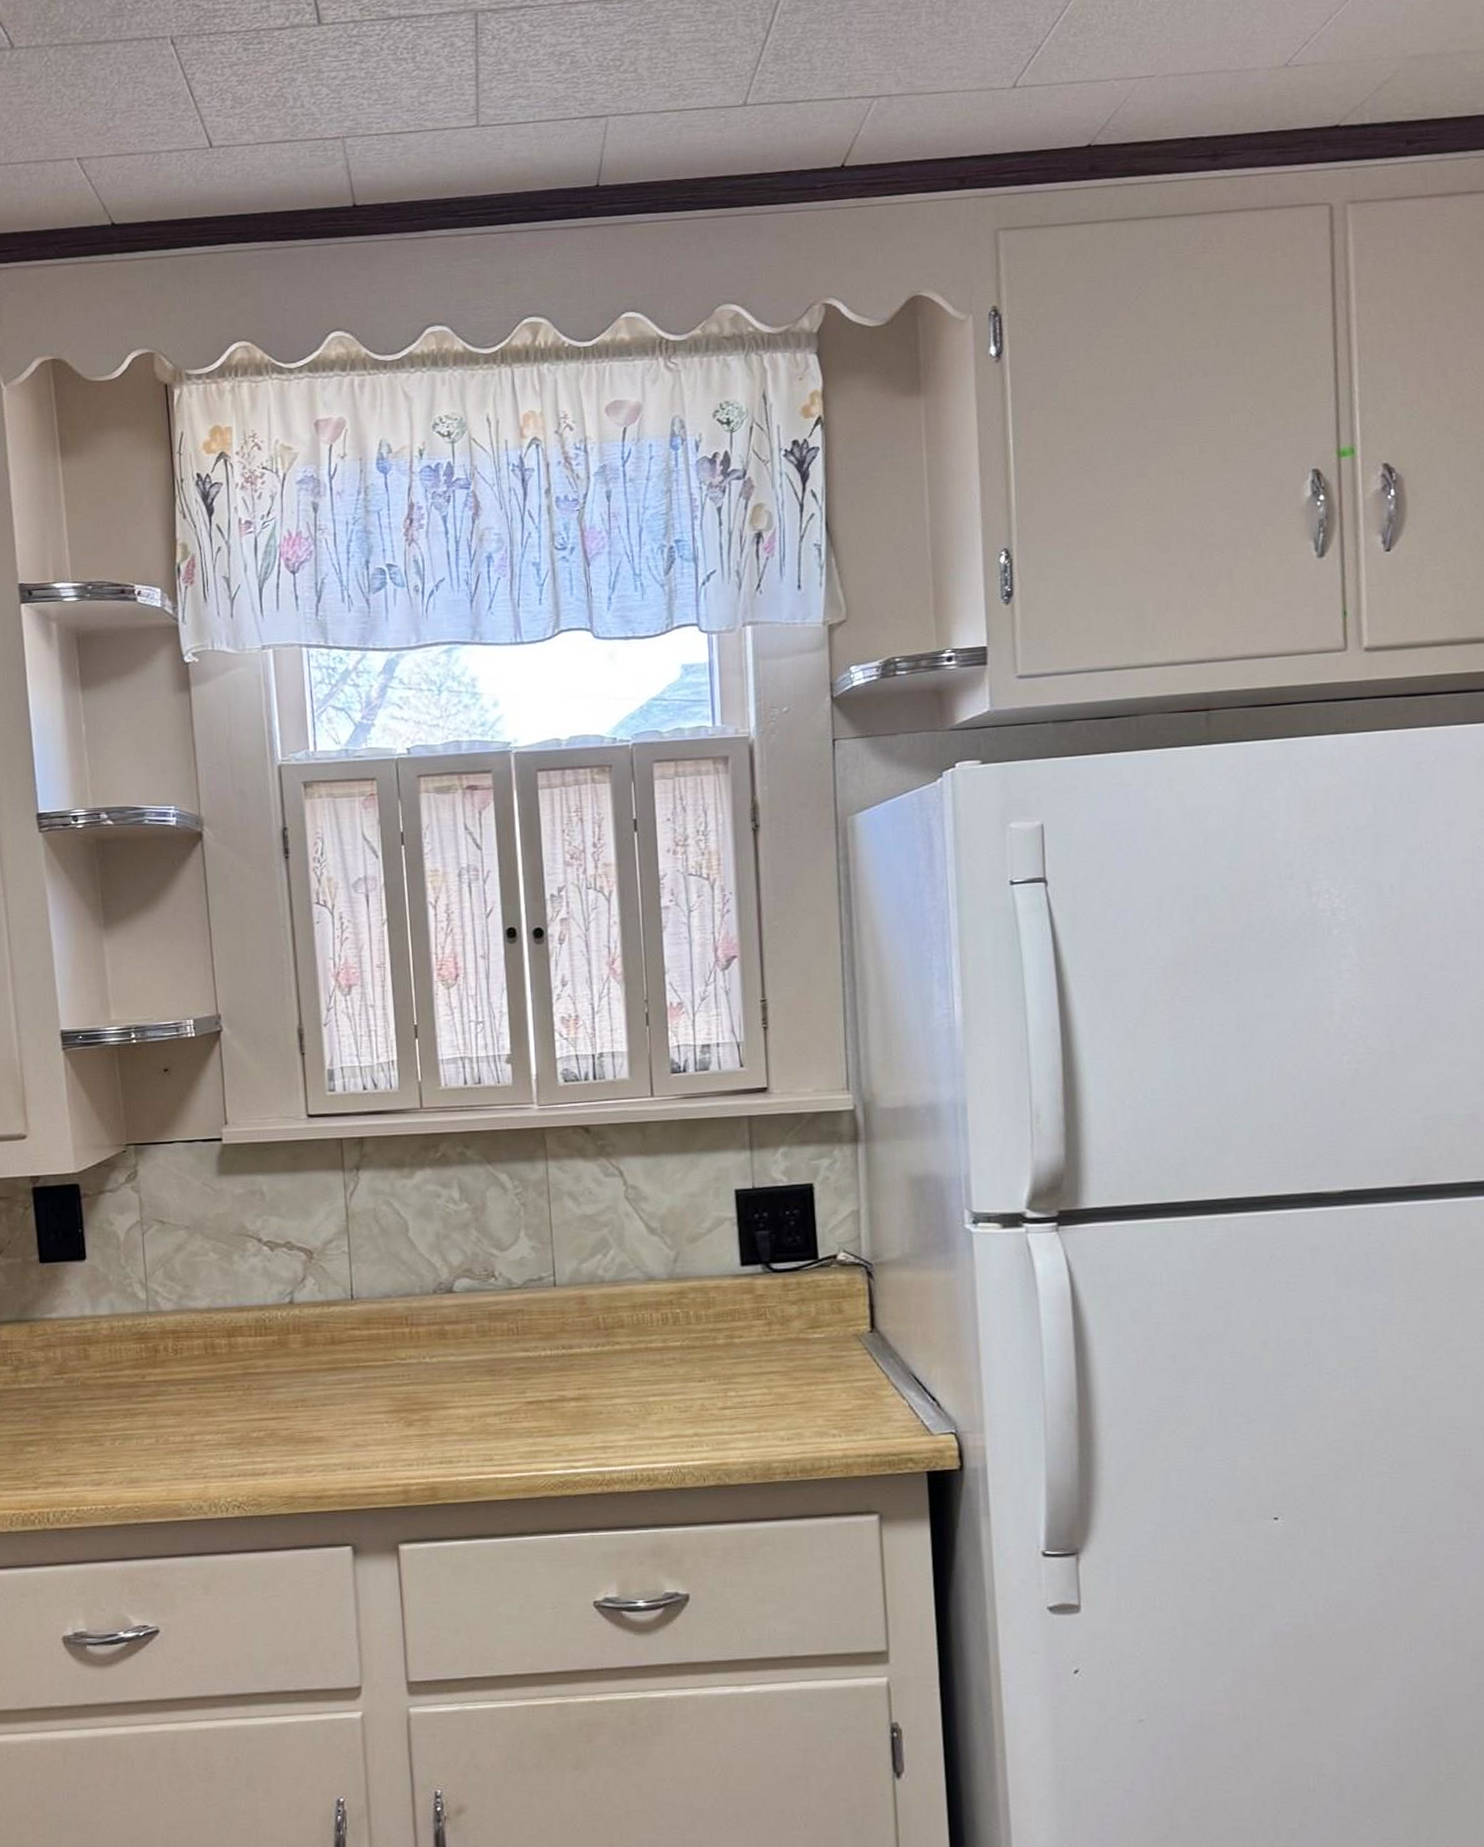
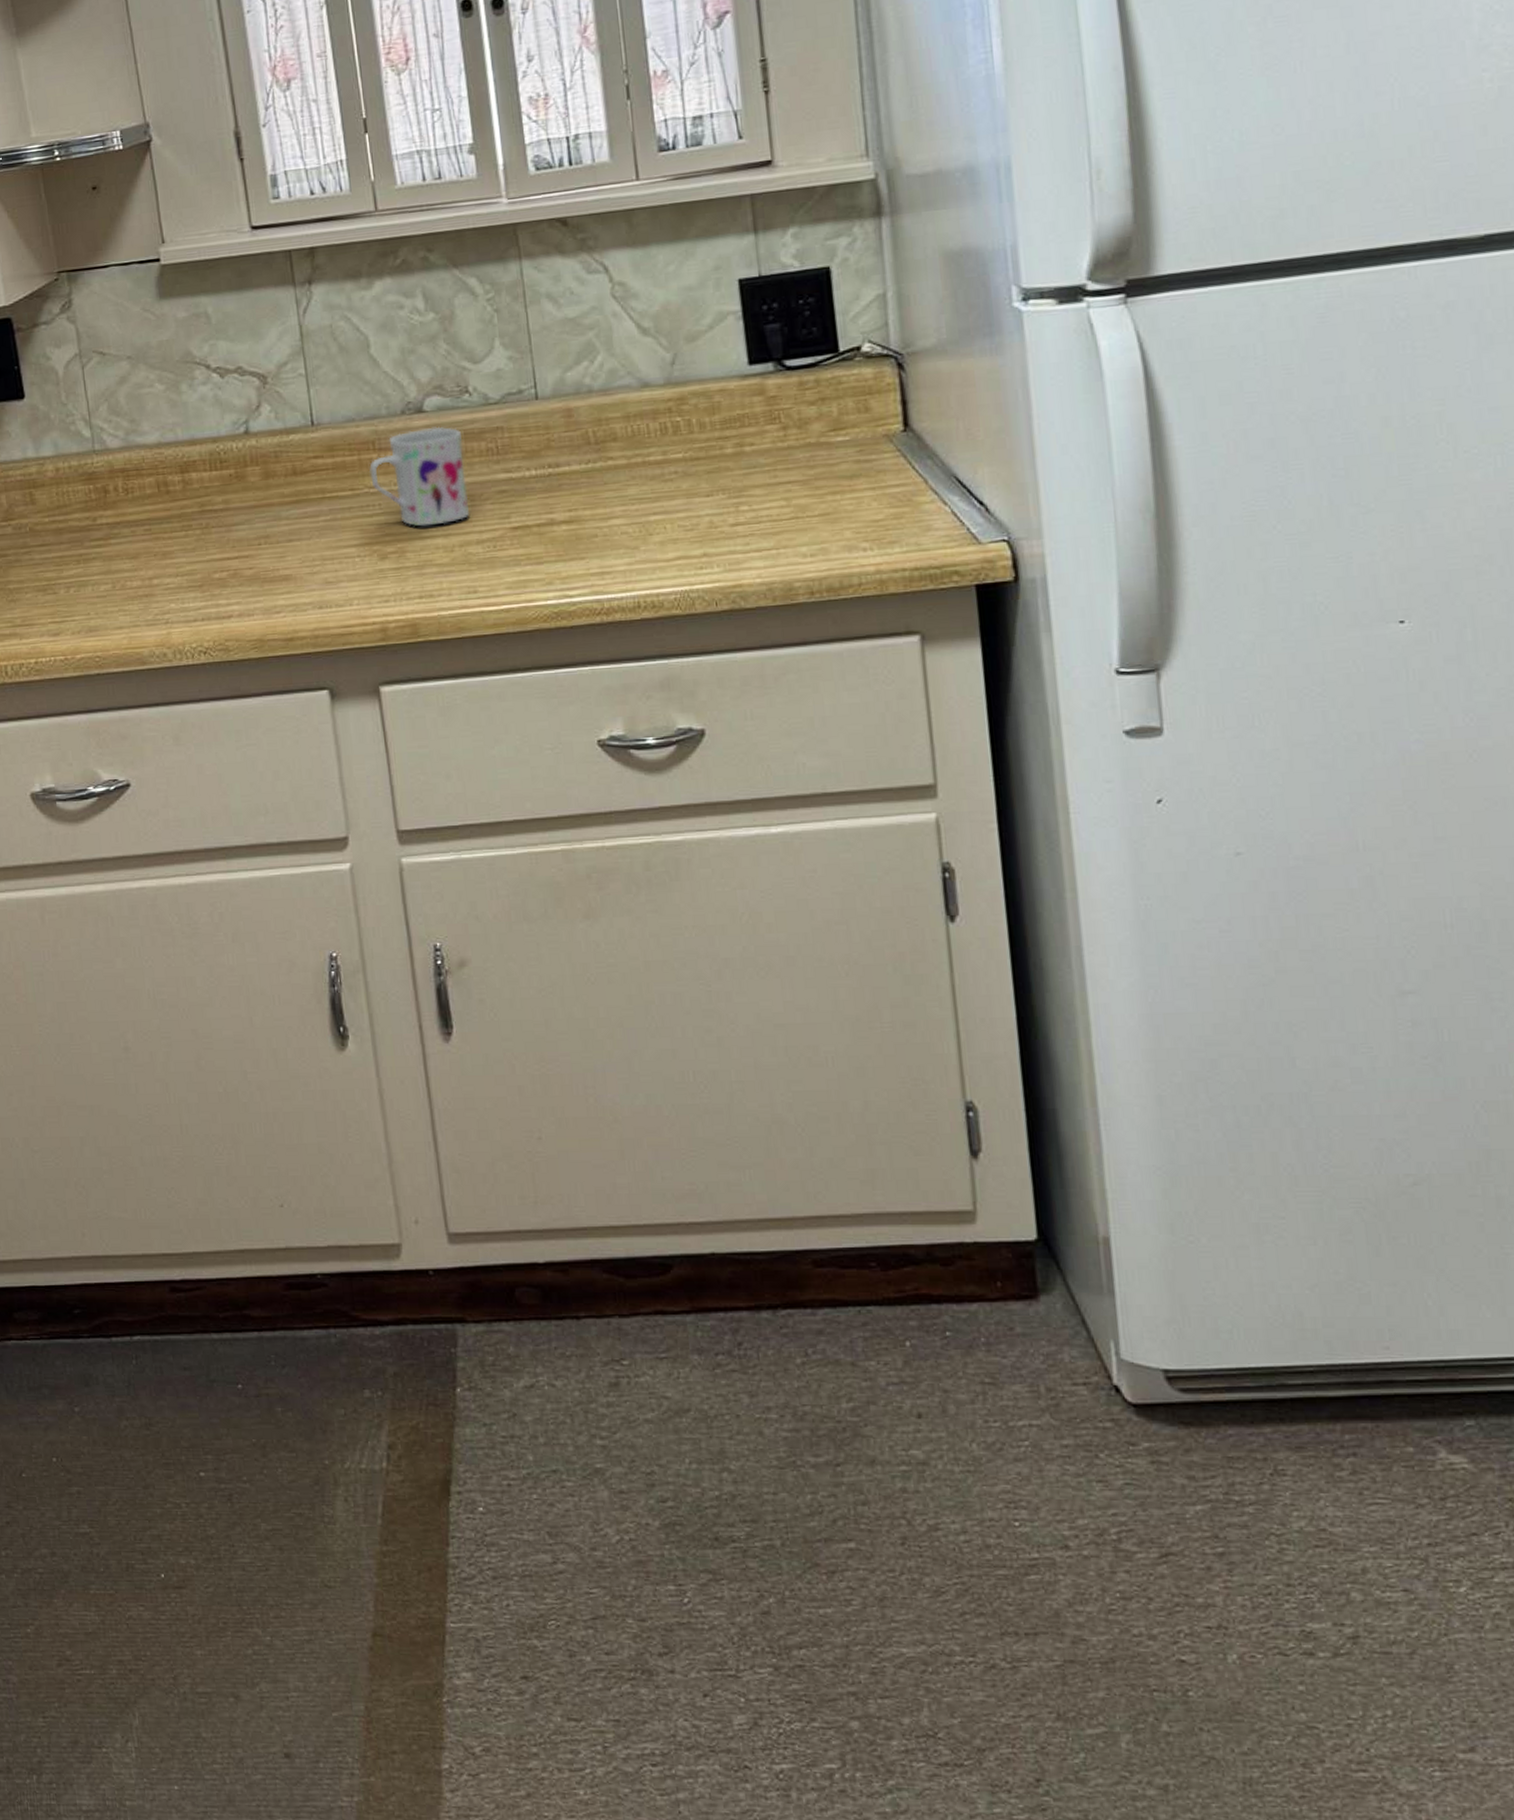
mug: none [401,1306,490,1397] -> present [369,426,470,527]

